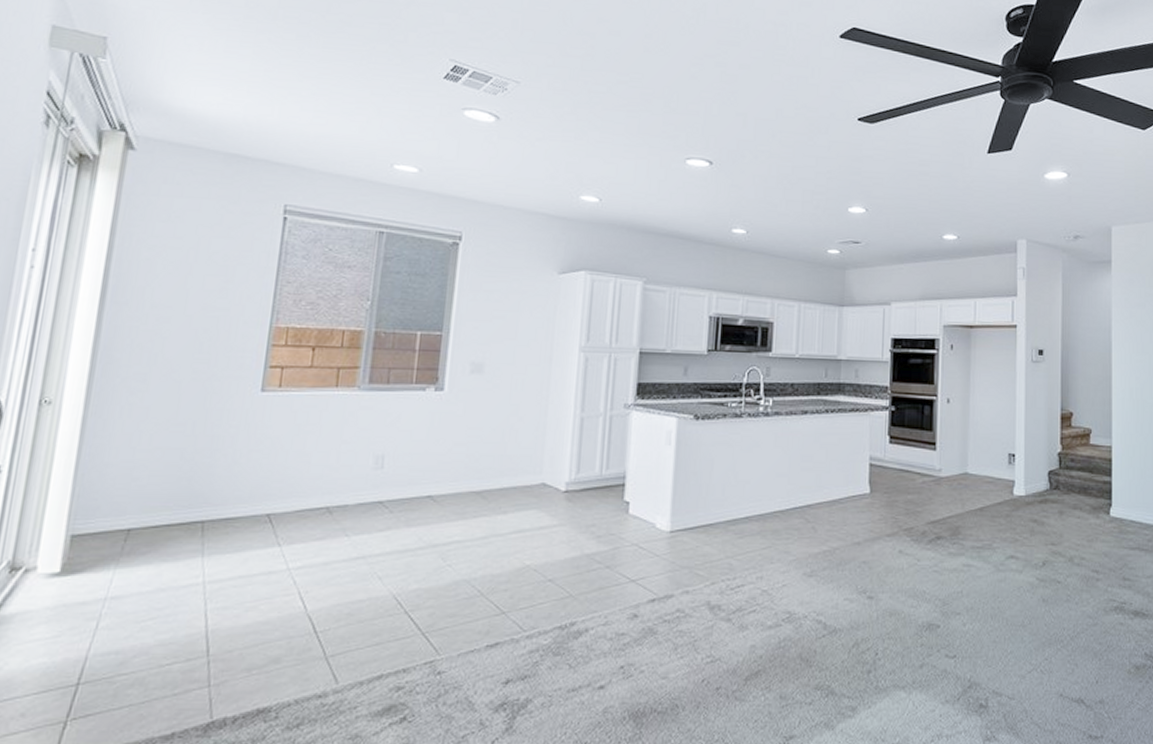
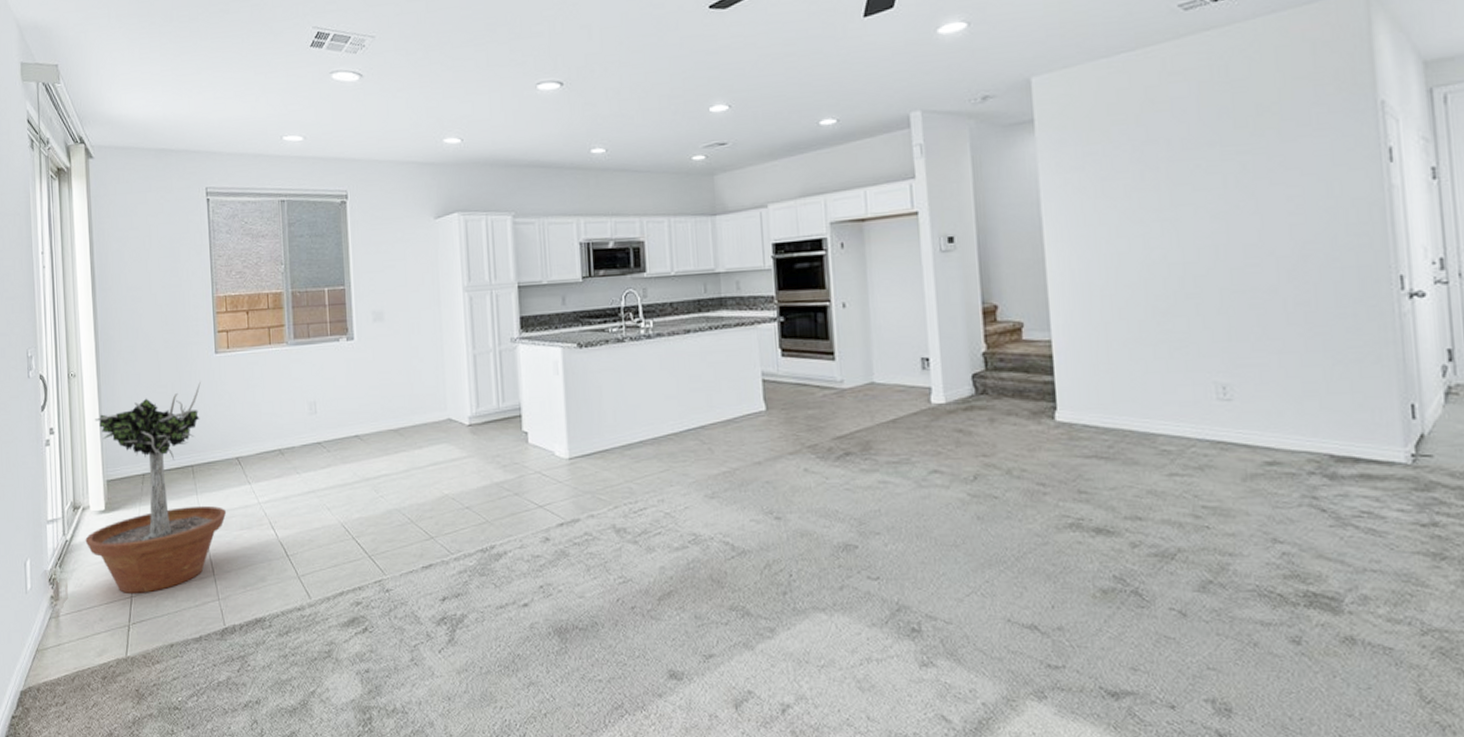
potted tree: none [19,422,241,680] -> present [85,381,227,593]

